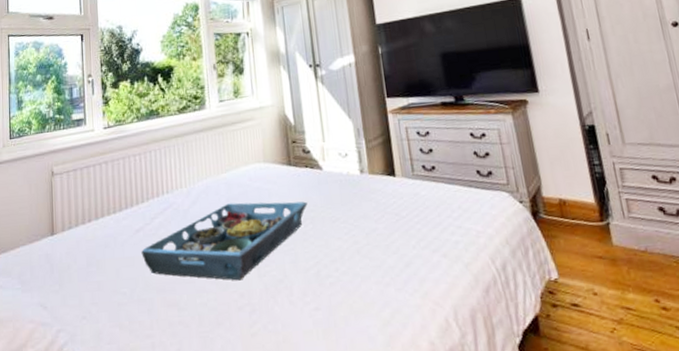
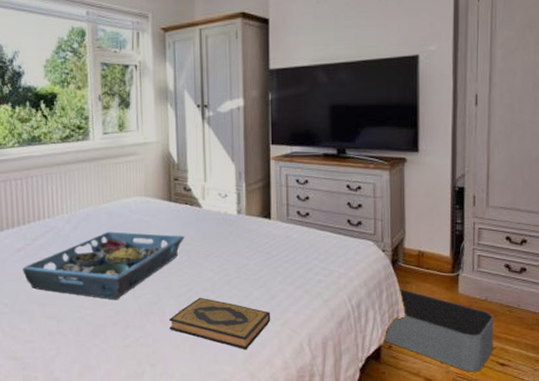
hardback book: none [298,270,410,331] -> present [169,297,271,350]
storage bin: none [538,245,669,342] -> present [382,290,495,372]

